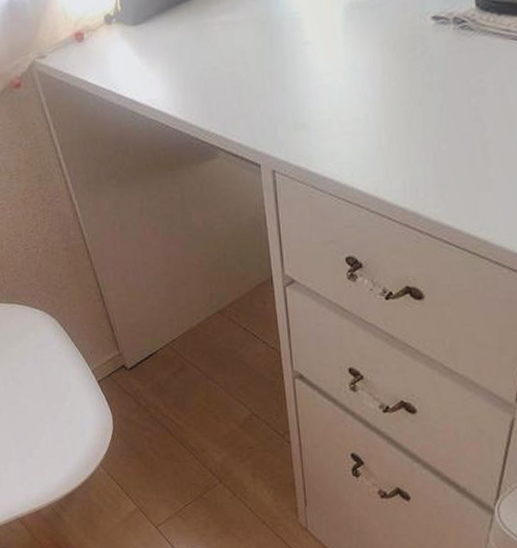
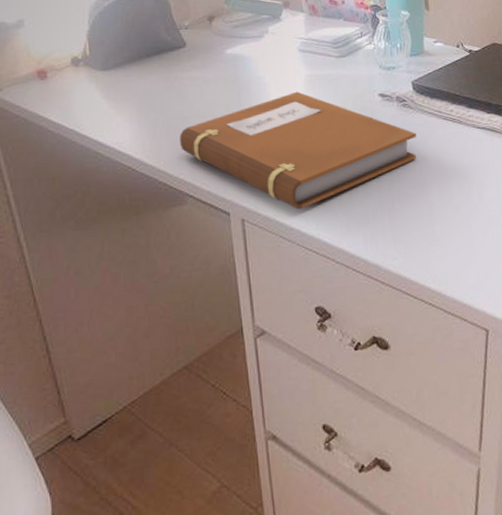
notebook: none [210,24,475,158] -> present [180,91,416,210]

